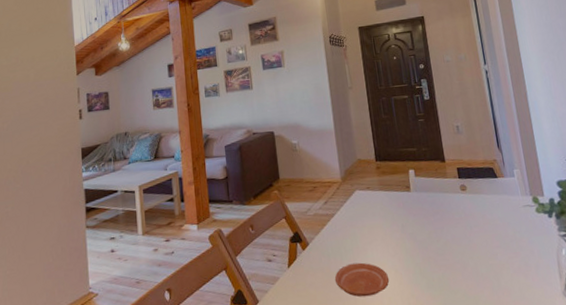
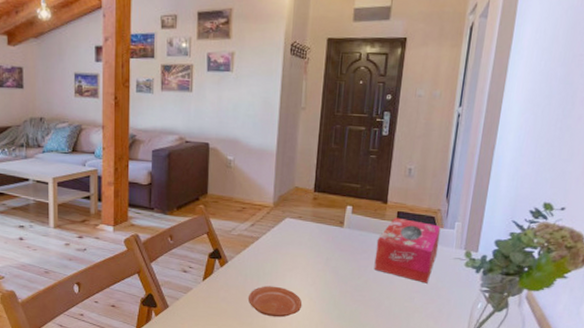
tissue box: none [445,173,507,237] -> present [374,217,441,284]

